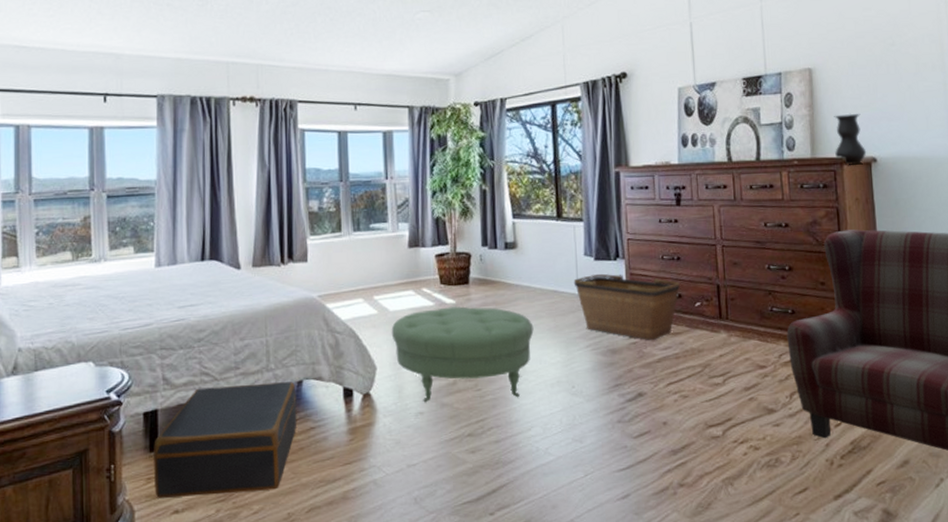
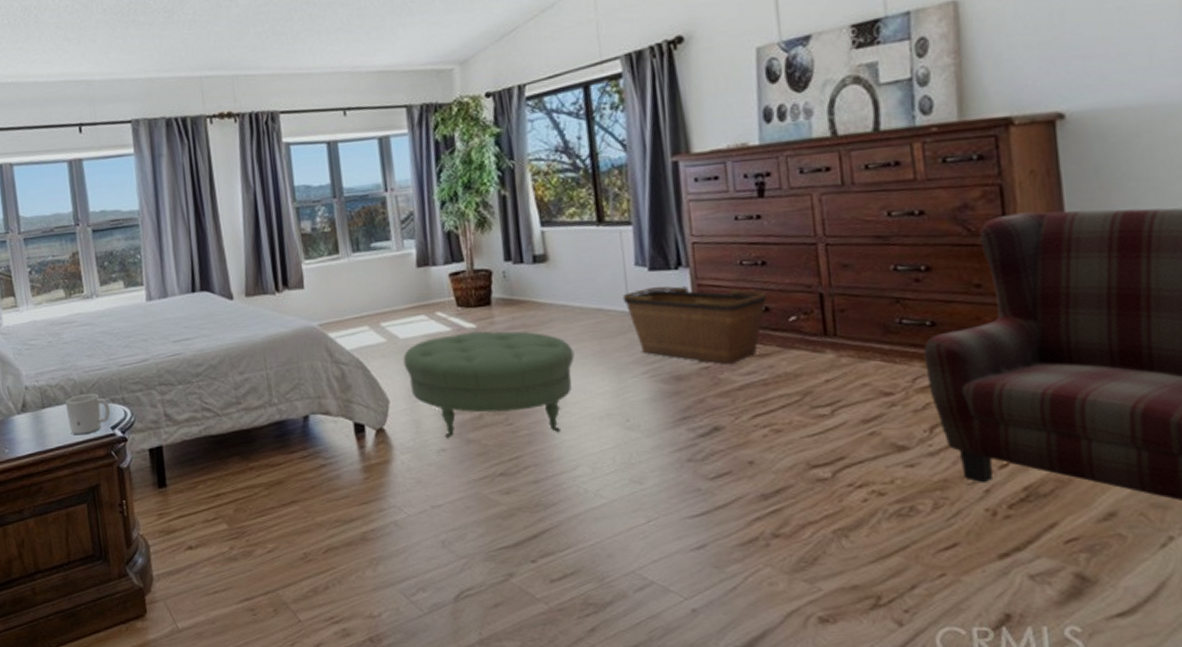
mug: none [60,356,107,399] -> present [65,393,111,435]
suitcase: present [154,382,297,498] -> none [162,417,307,534]
vase: present [834,113,867,165] -> none [994,55,1048,127]

